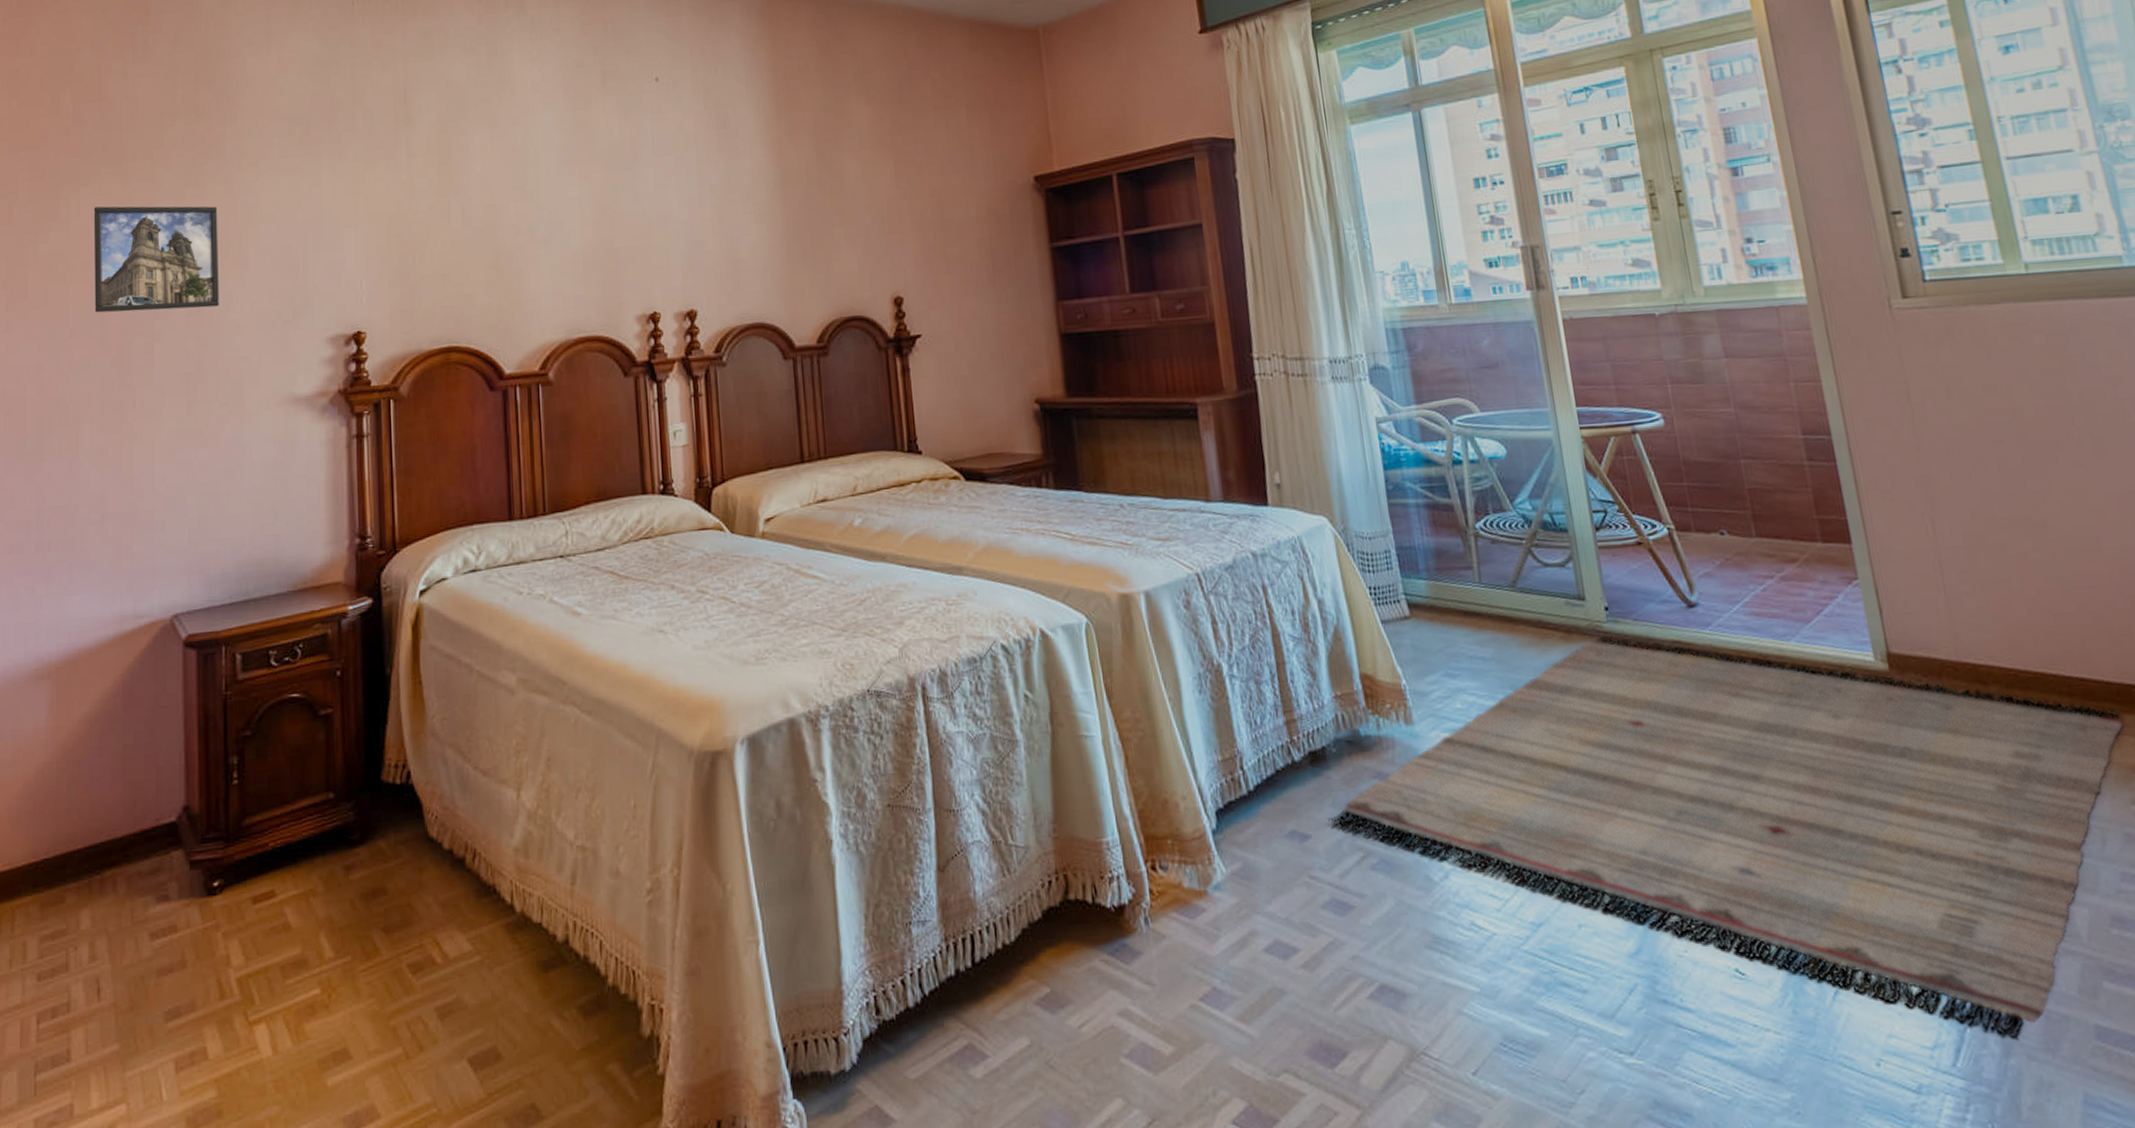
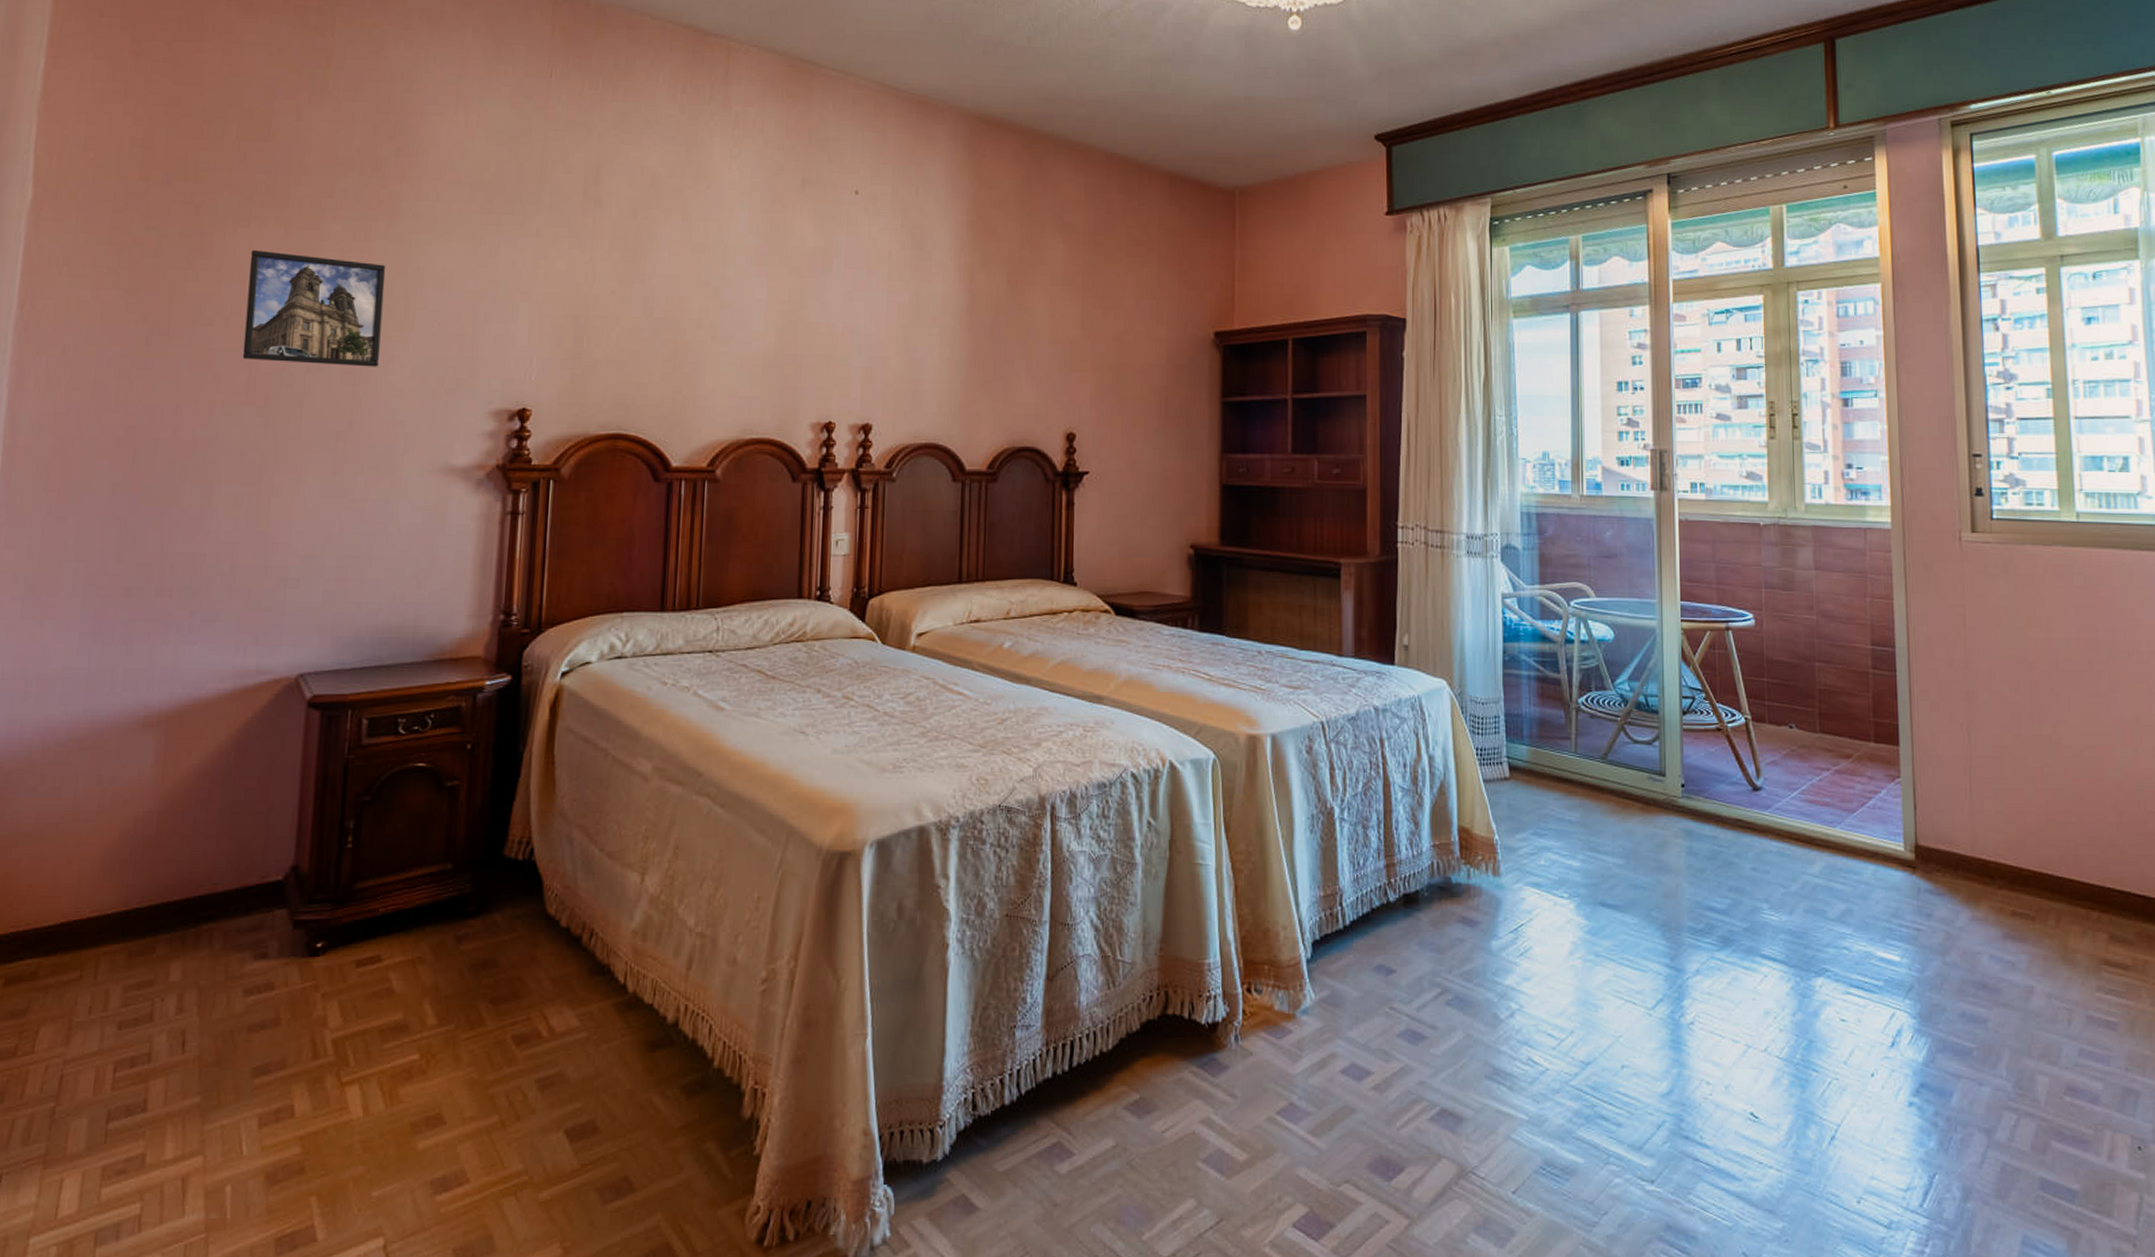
rug: present [1325,635,2123,1039] -> none [1411,810,2099,1186]

